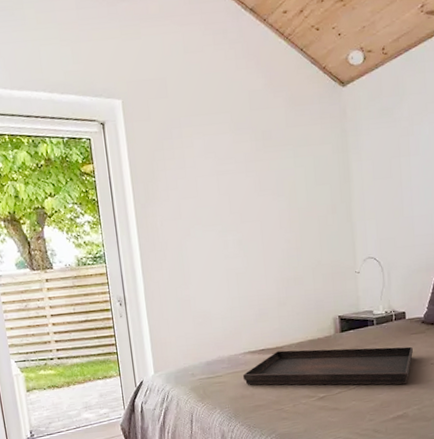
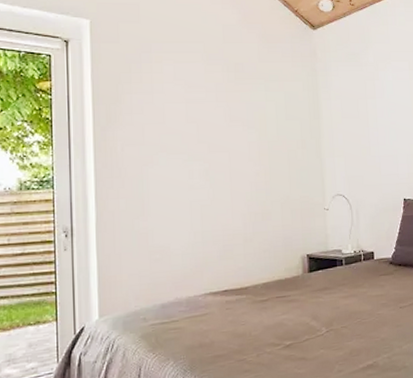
serving tray: present [242,346,413,385] -> none [201,289,382,332]

